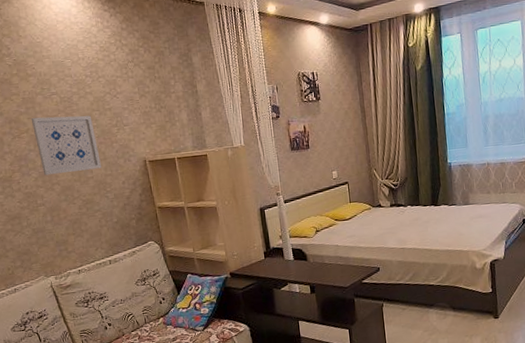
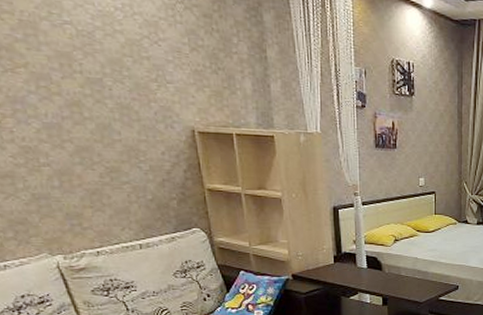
wall art: present [31,115,102,176] -> none [31,48,133,131]

